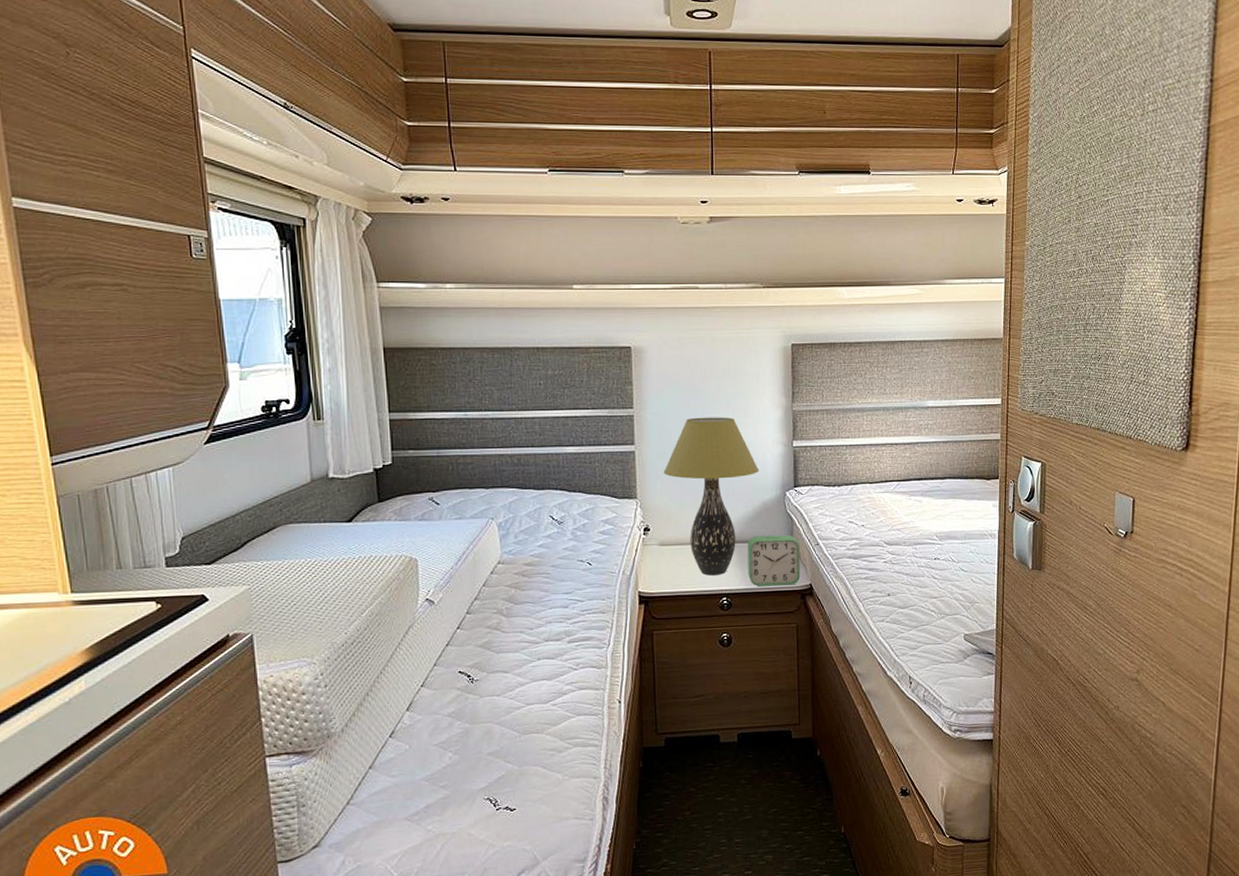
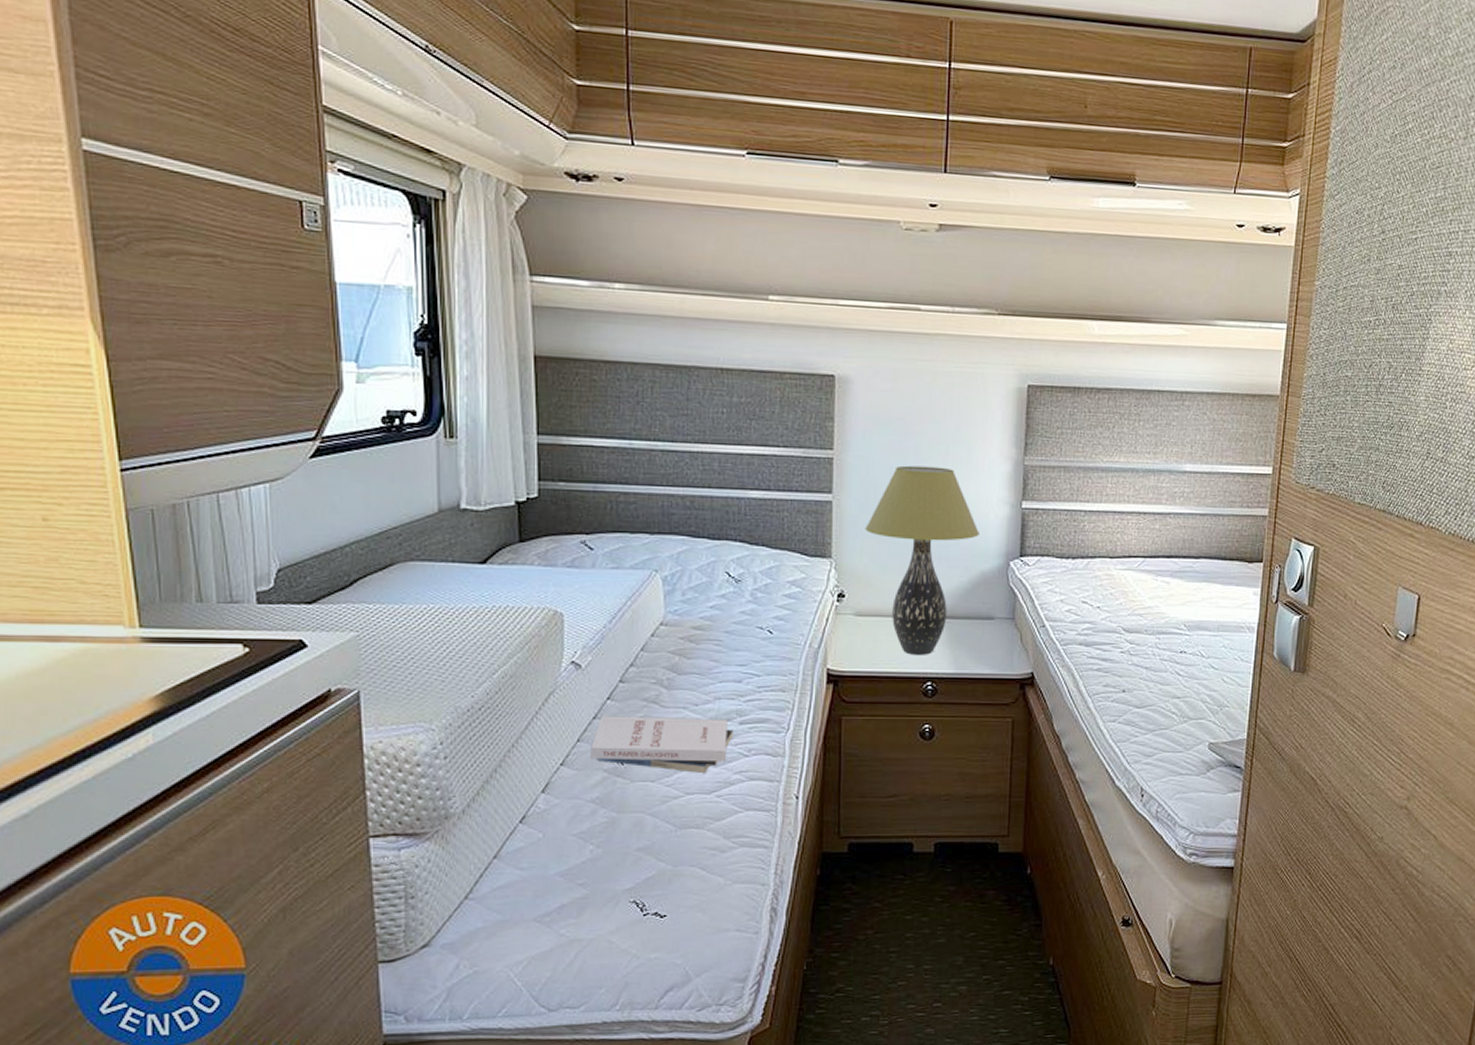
books: none [445,639,564,686] -> present [591,716,734,773]
alarm clock: present [747,534,801,587] -> none [959,611,1022,672]

